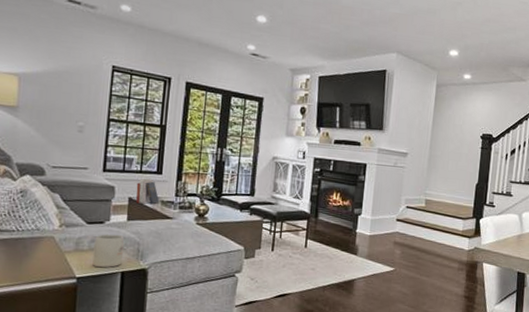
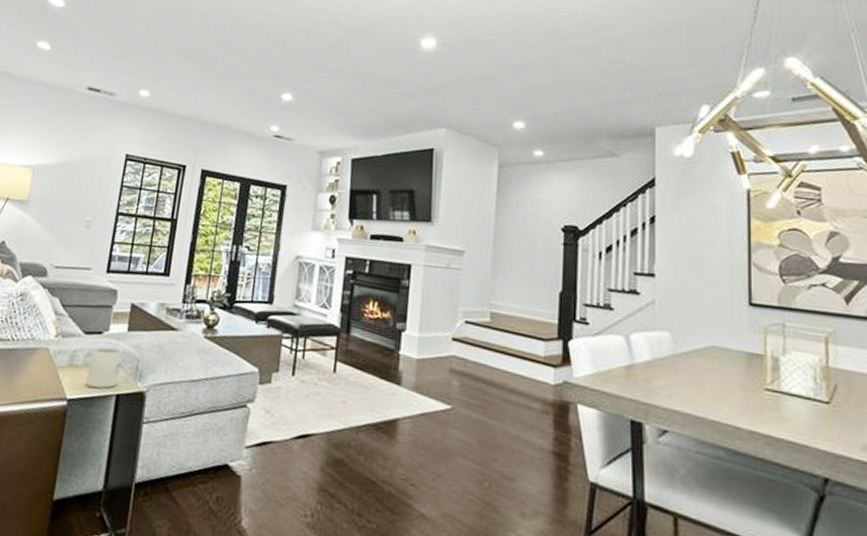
books: present [136,178,160,205] -> none [139,280,165,313]

